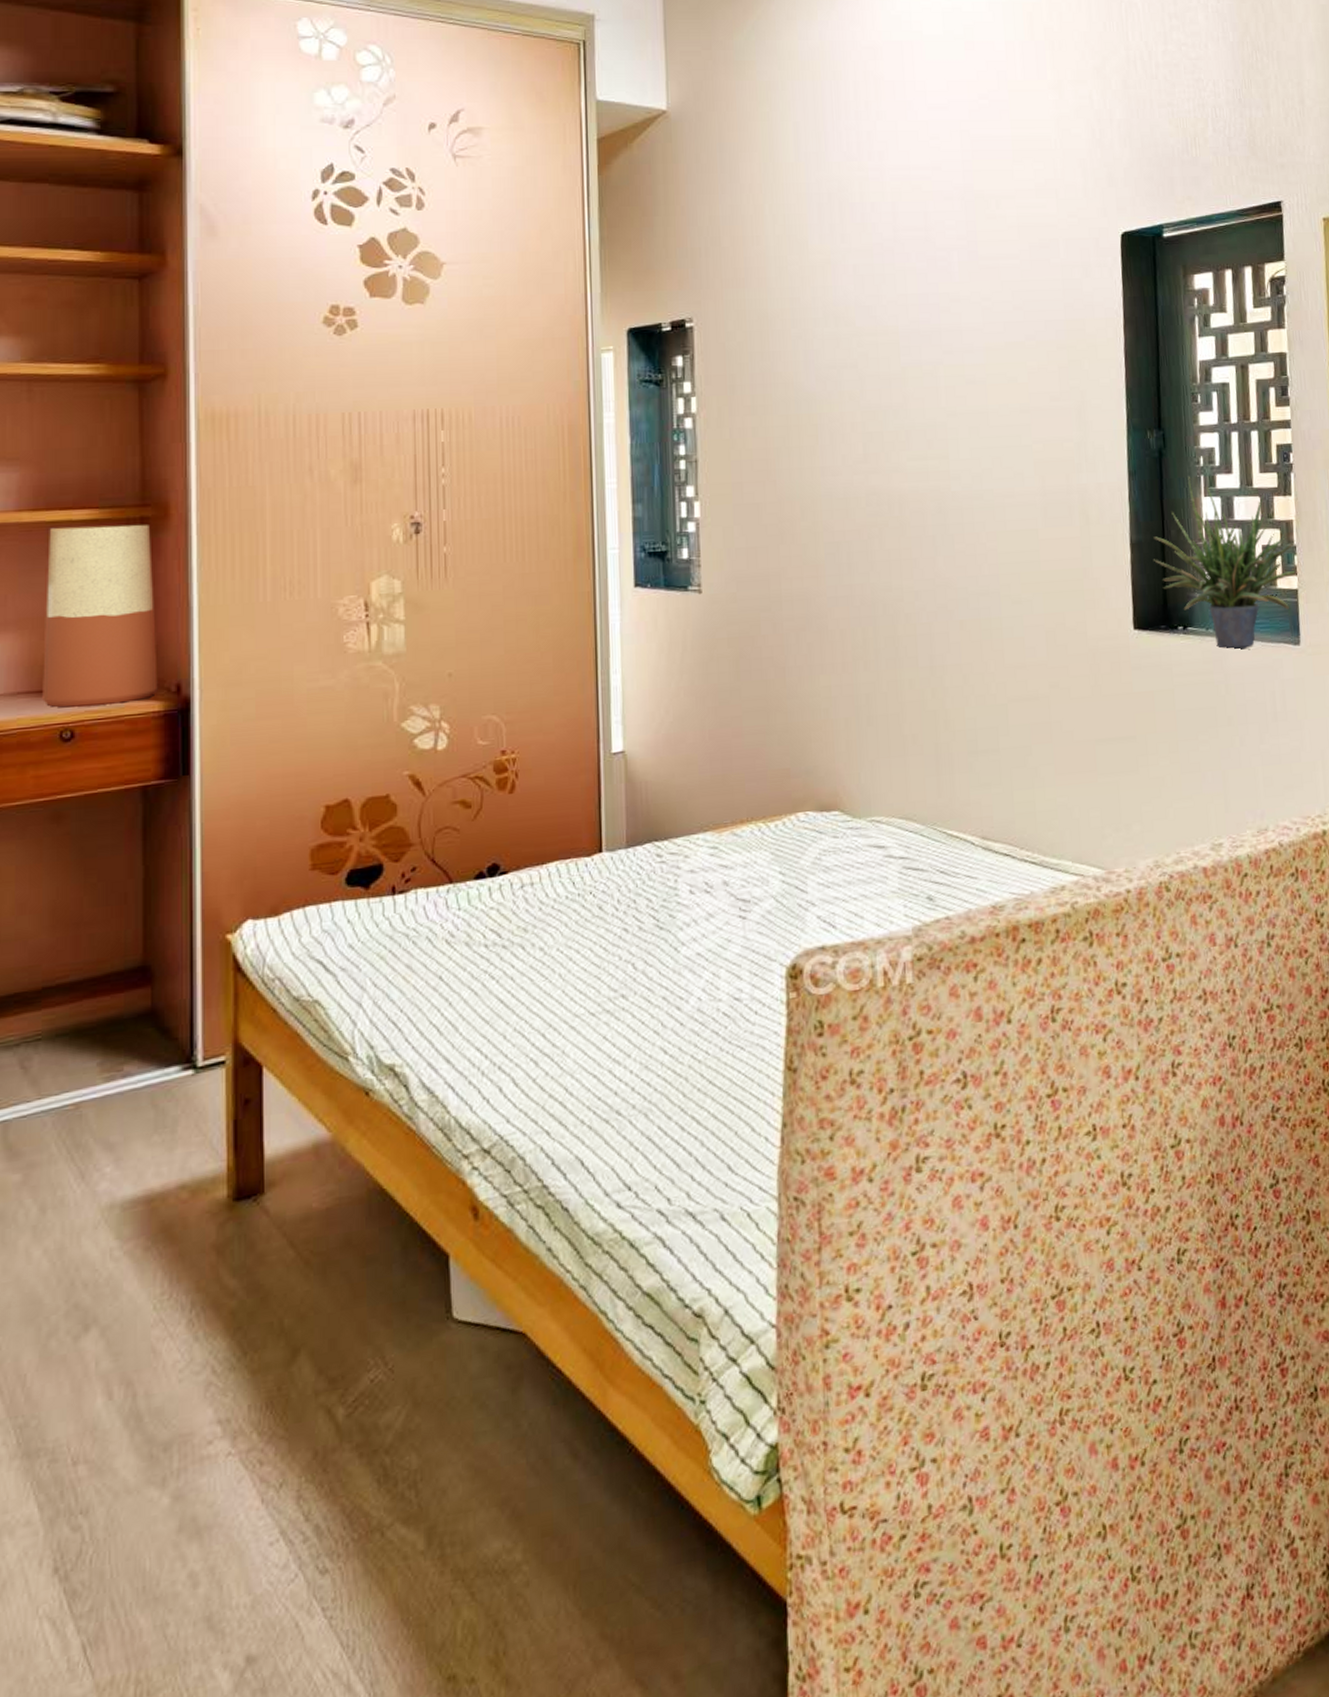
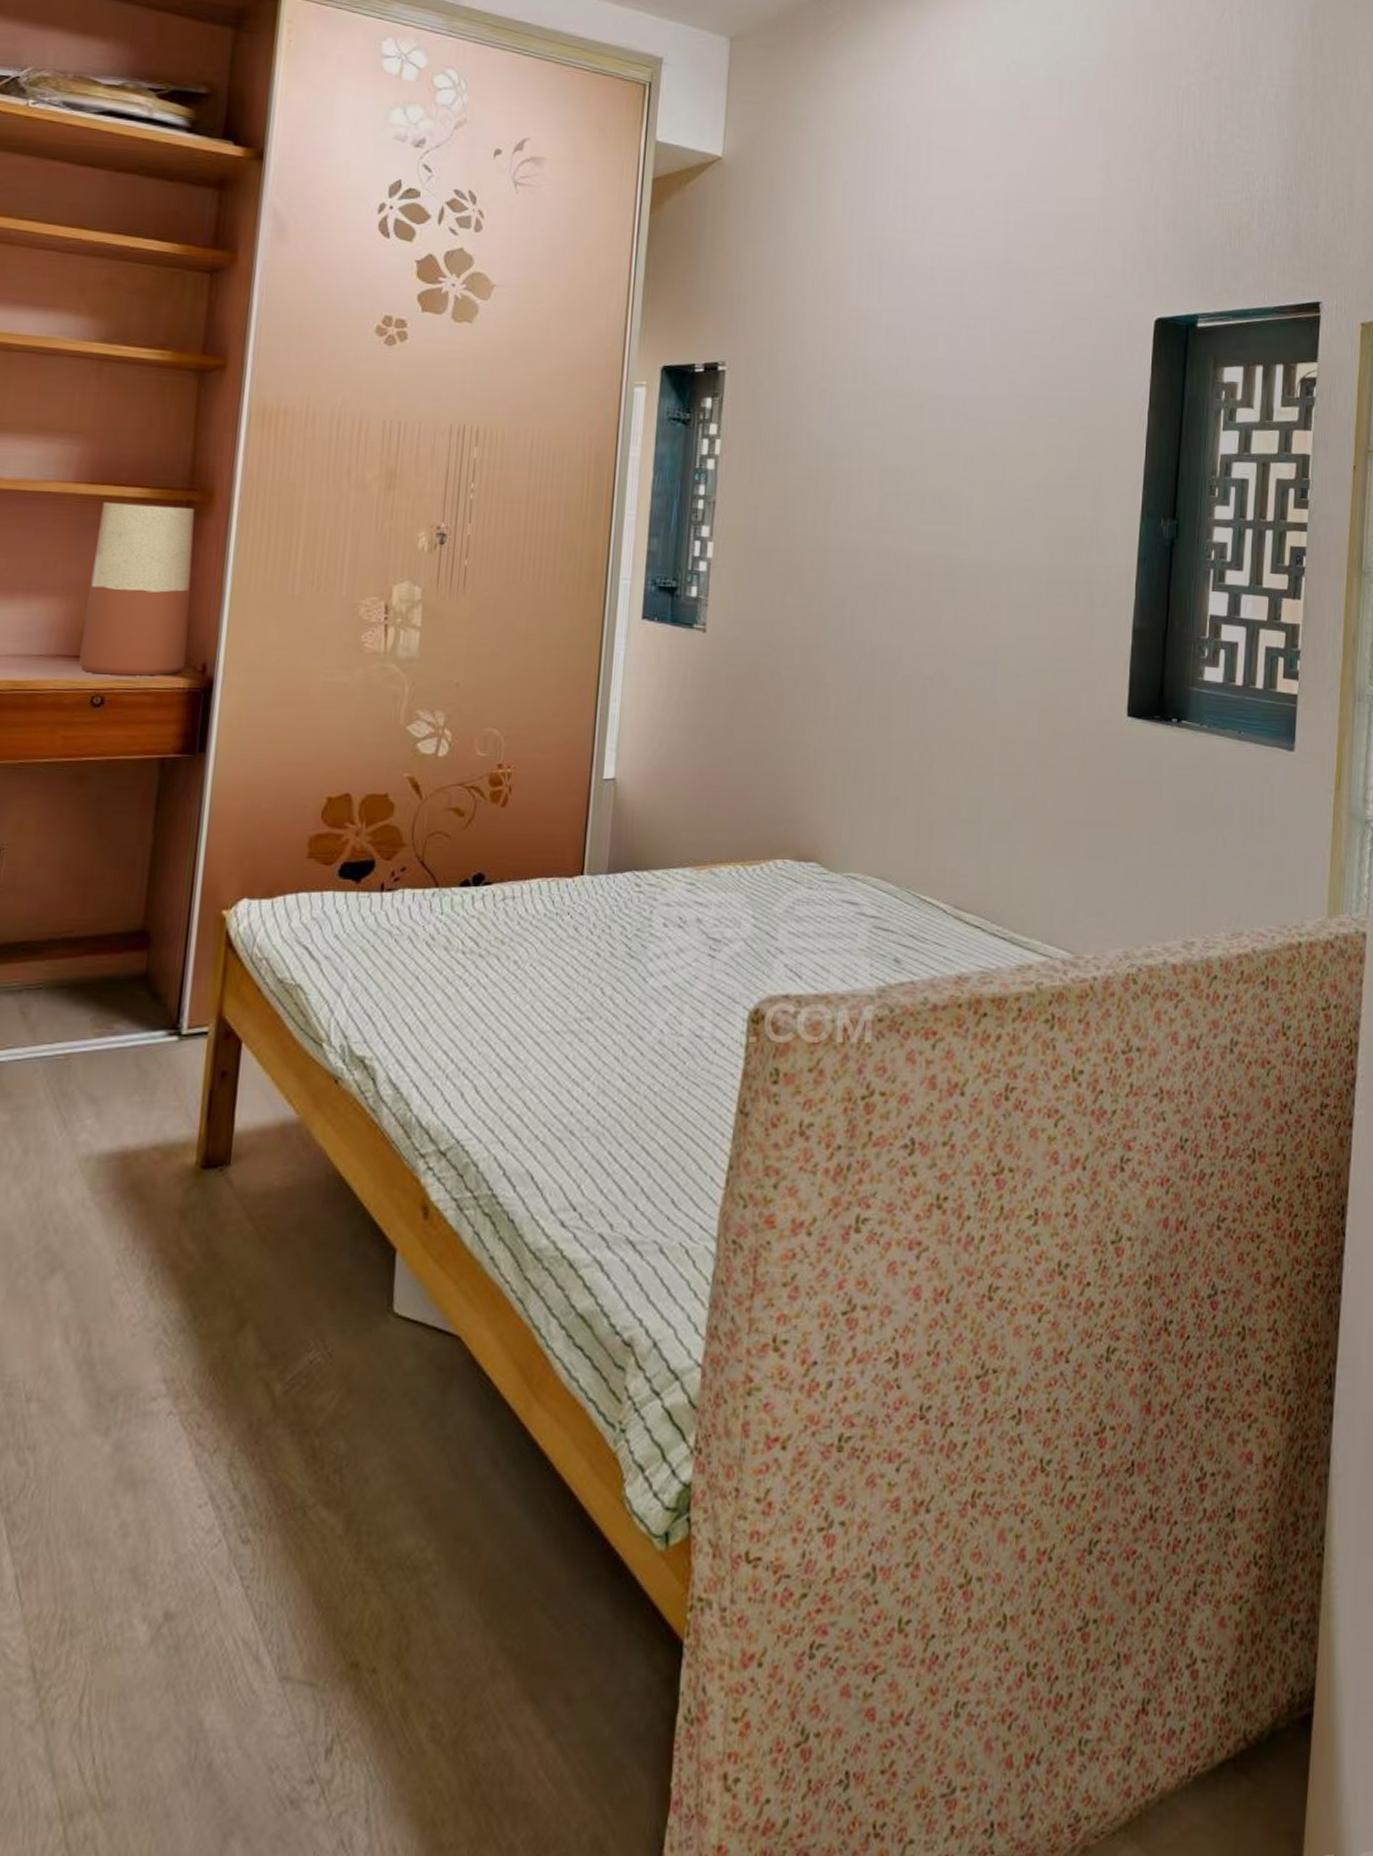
potted plant: present [1153,476,1297,649] -> none [1155,569,1300,748]

